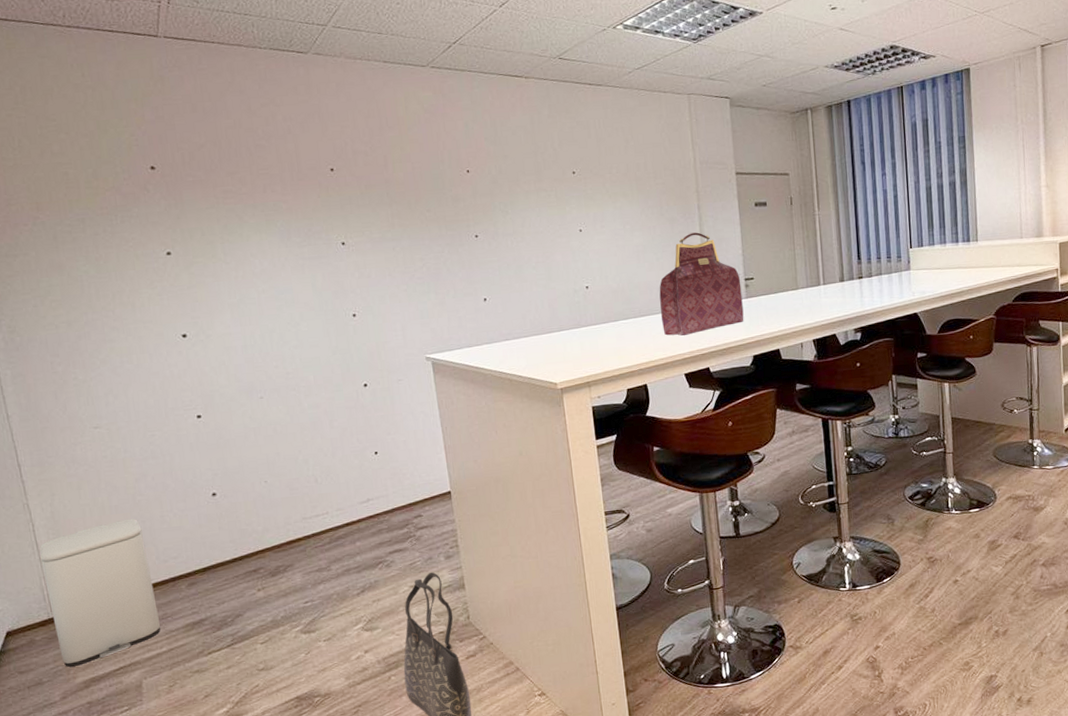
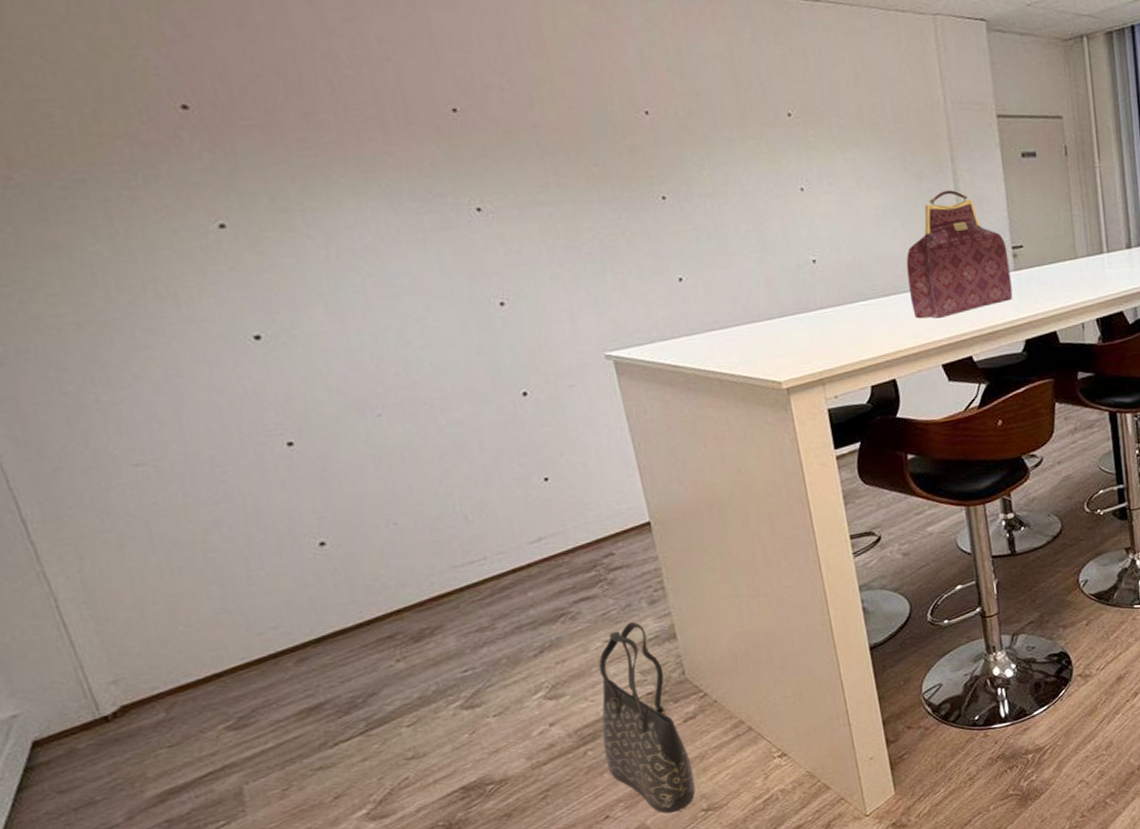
pedal bin: present [39,518,161,667] -> none [68,582,262,779]

